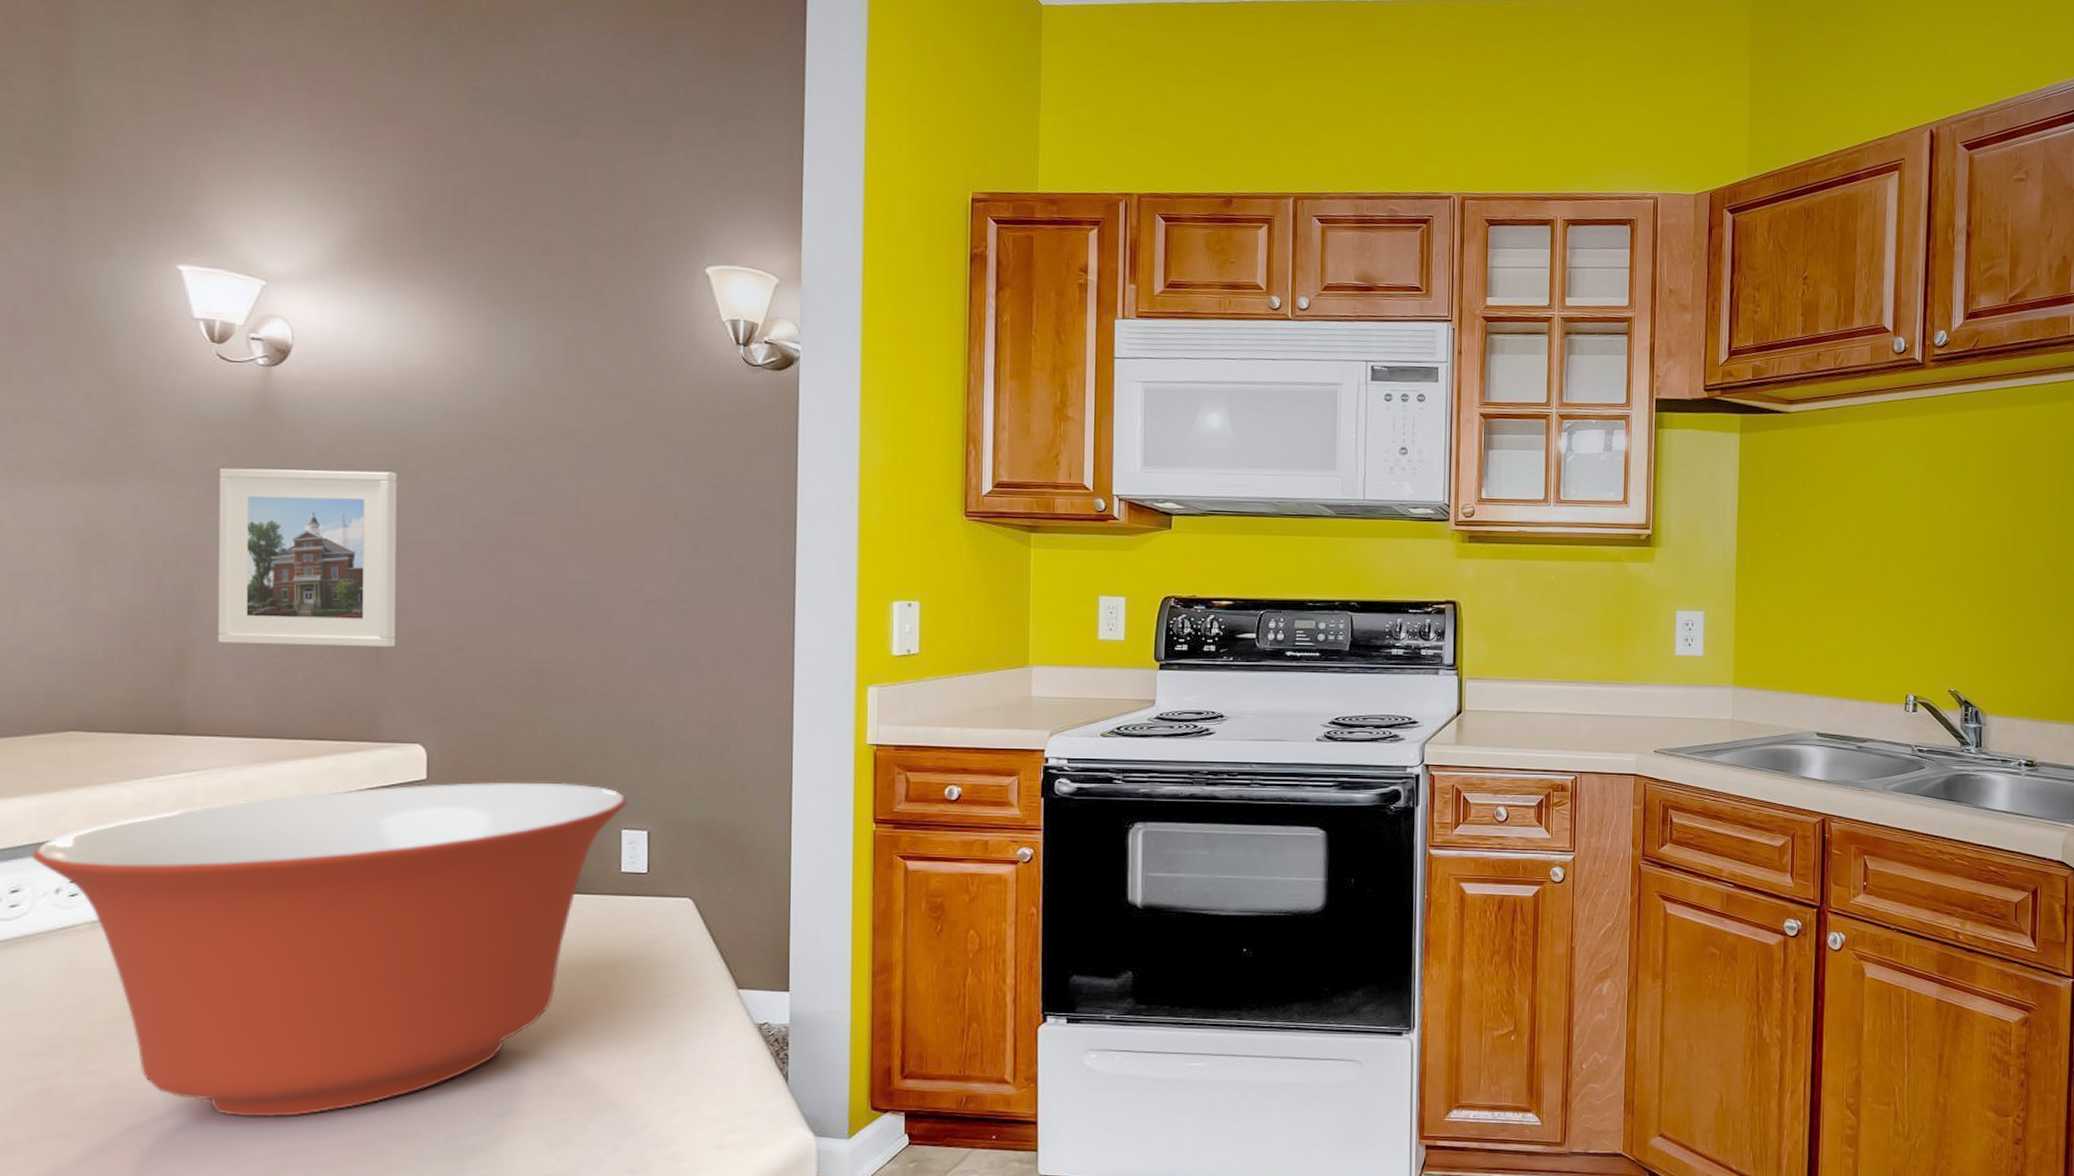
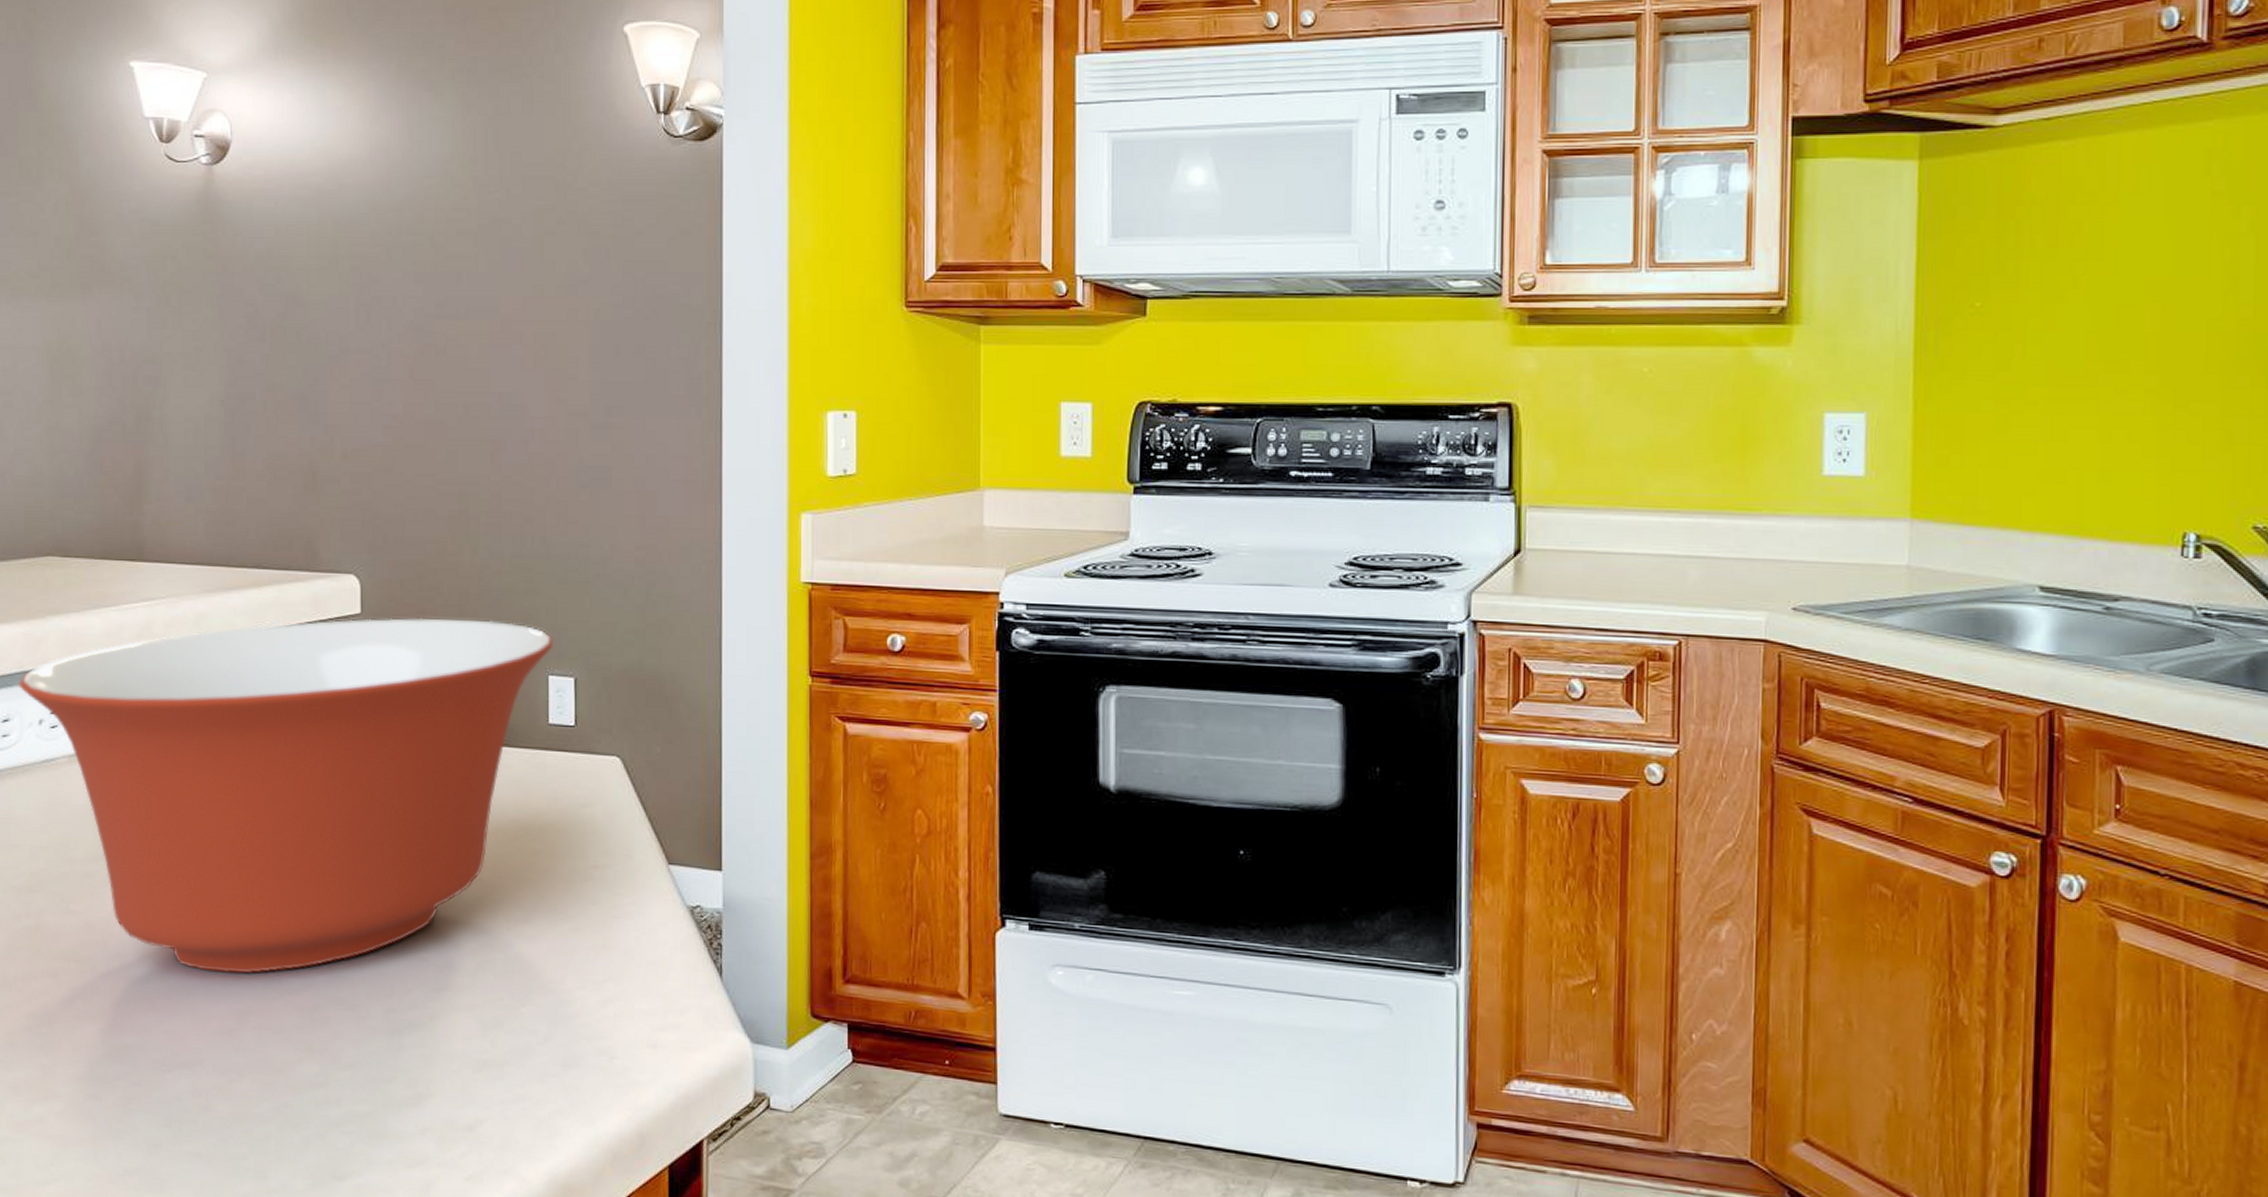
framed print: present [218,467,397,648] -> none [169,275,329,468]

